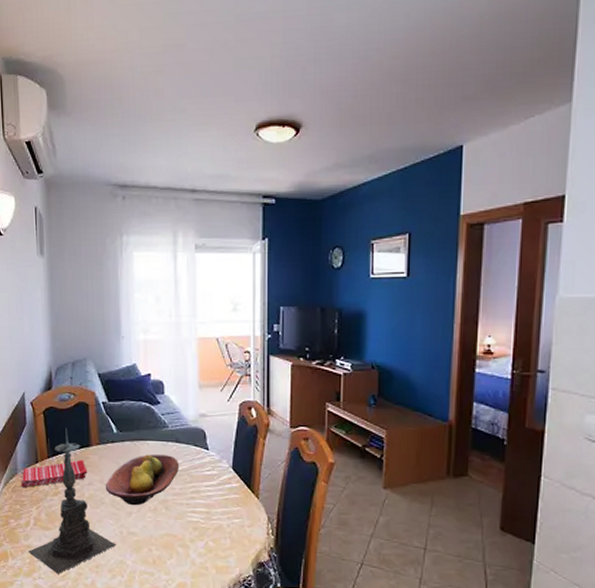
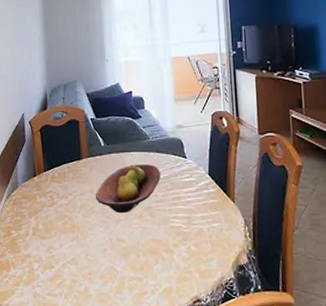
dish towel: present [21,459,88,488] -> none [21,171,79,200]
candle holder: present [29,428,117,574] -> none [28,144,107,282]

